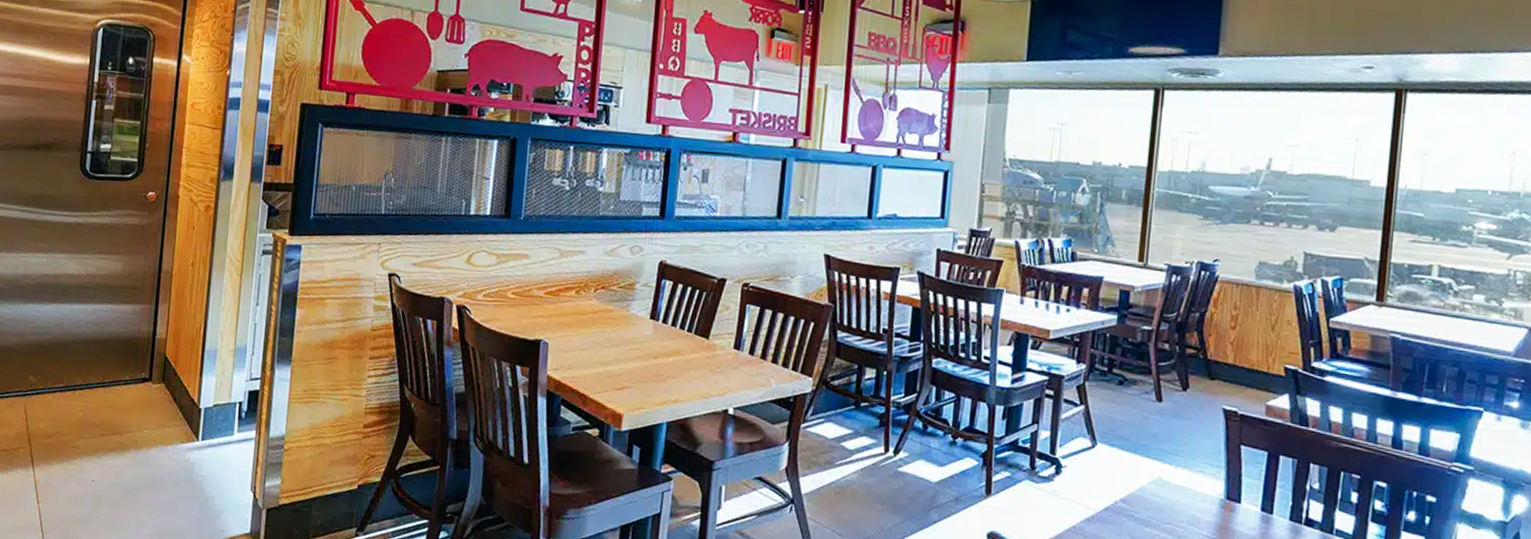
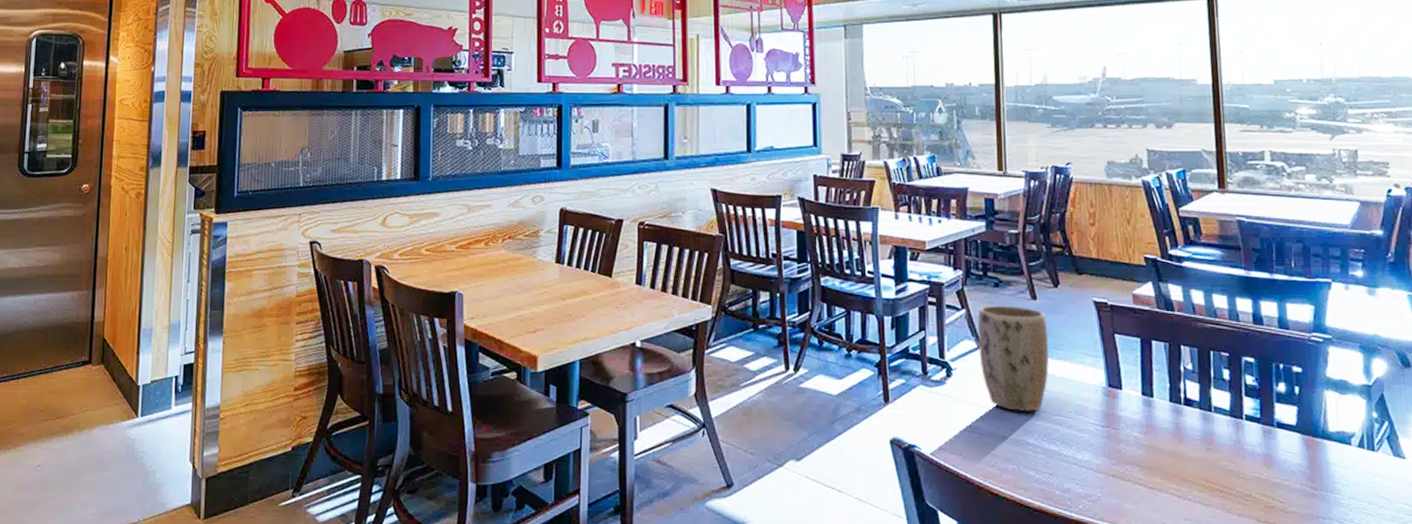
plant pot: none [1092,403,1170,518] -> present [977,305,1049,411]

